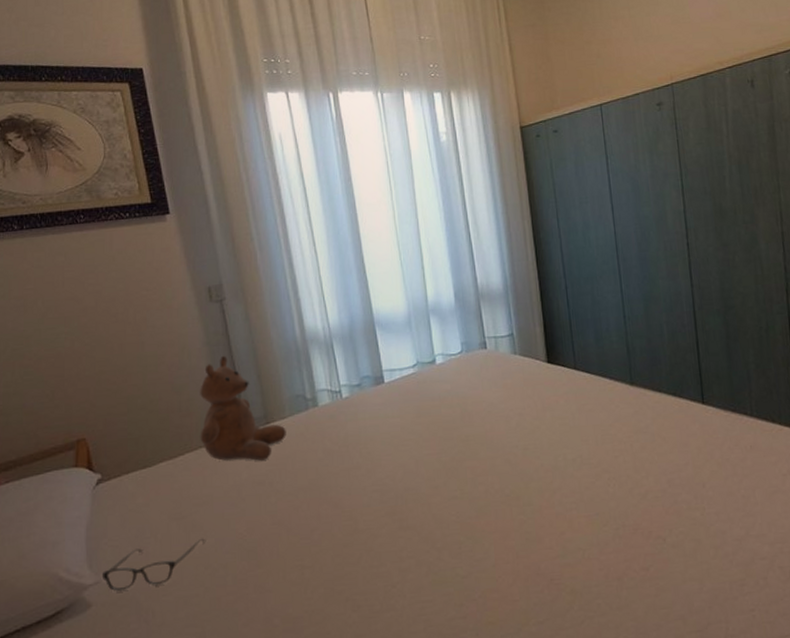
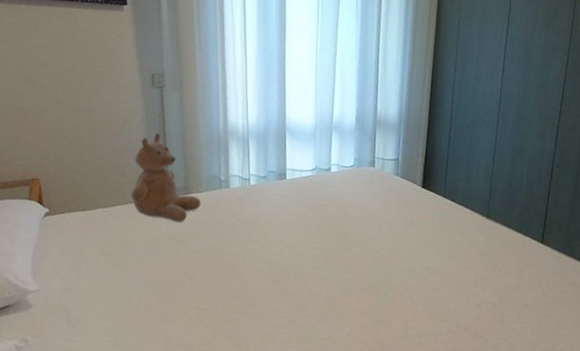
eyeglasses: present [101,538,206,591] -> none [42,271,127,301]

